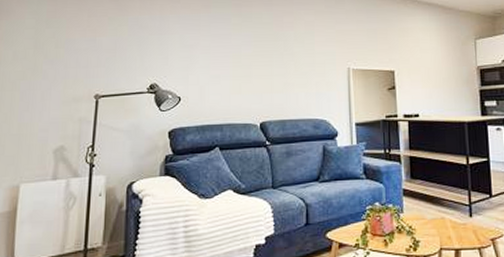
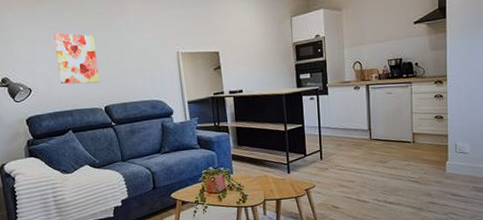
wall art: none [215,40,259,97] -> present [54,32,100,84]

